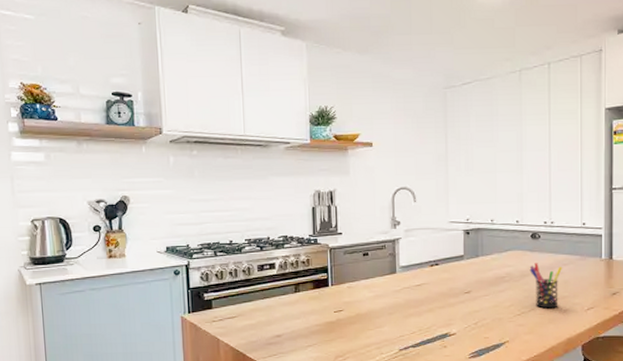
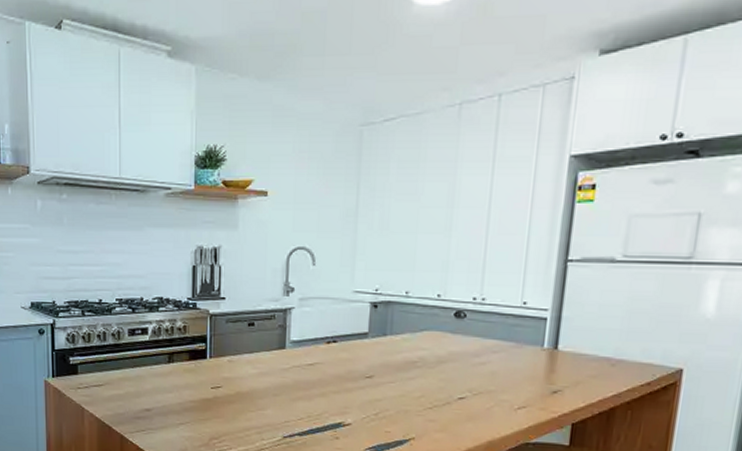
pen holder: present [529,263,562,309] -> none [448,347,491,404]

